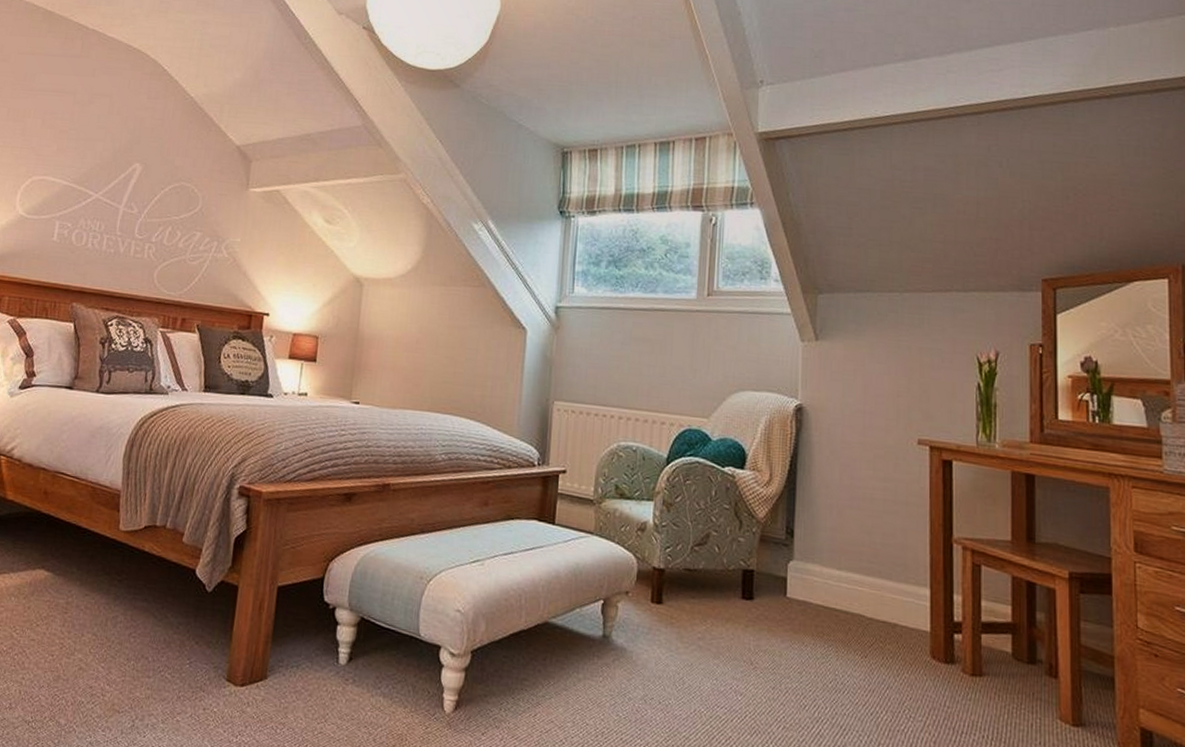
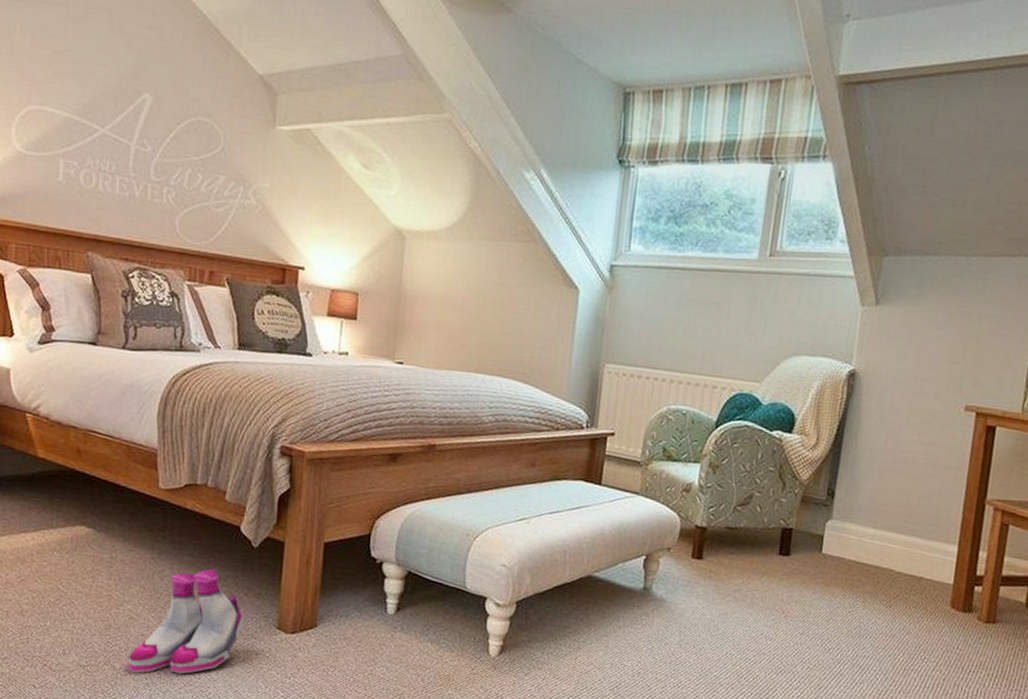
boots: none [72,614,193,732] -> present [127,568,243,674]

